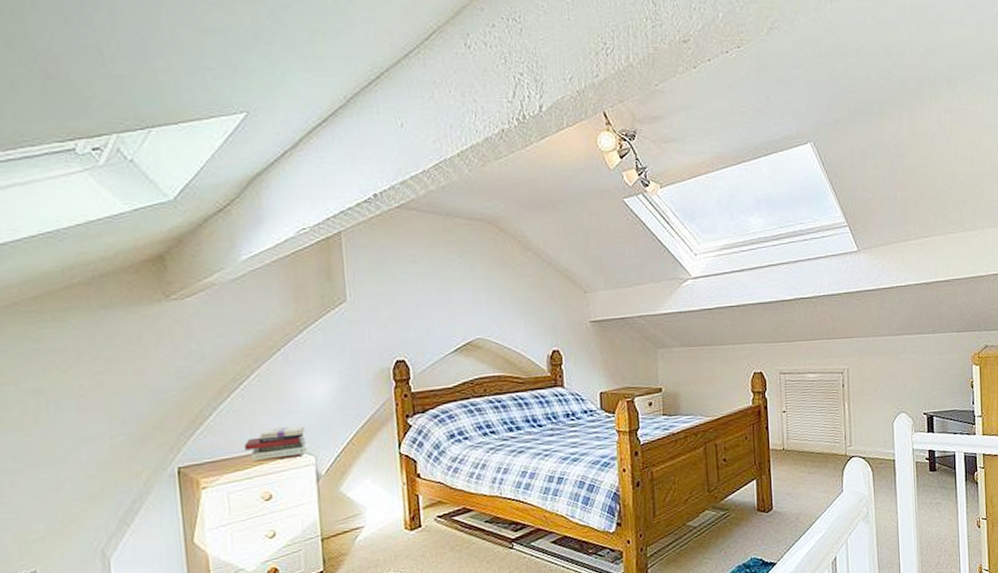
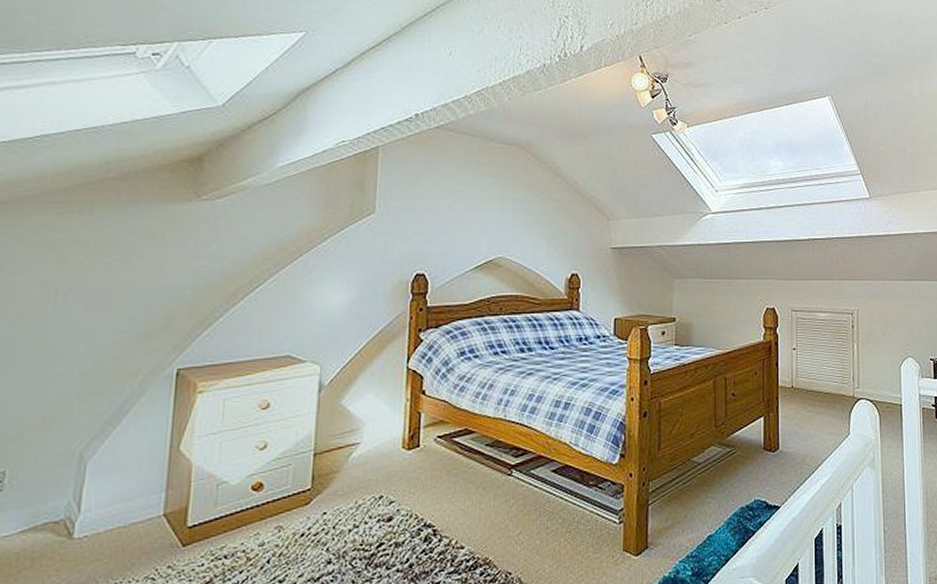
books: present [244,426,308,462] -> none [250,333,314,368]

